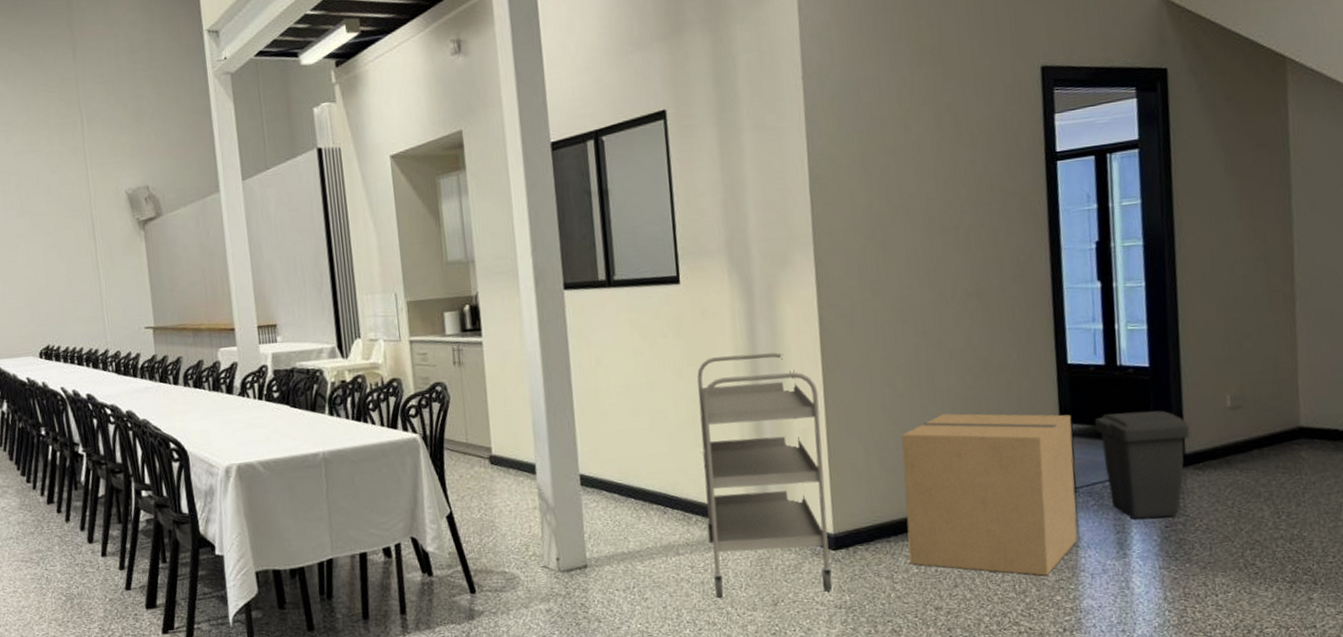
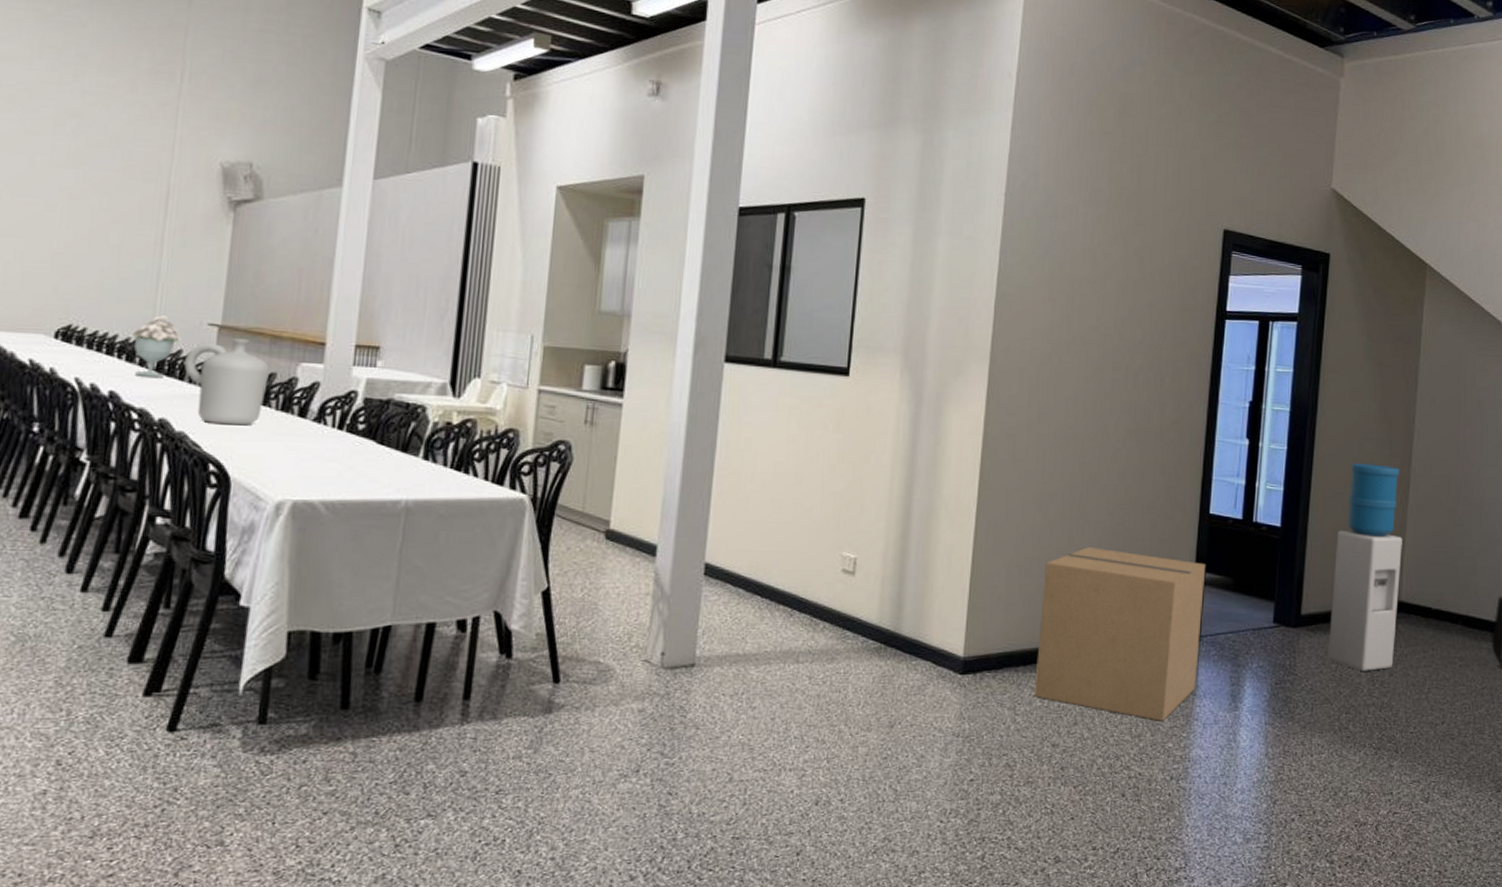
bouquet: none [93,326,128,380] -> present [132,315,181,379]
water jug: none [134,335,199,410] -> present [183,337,270,426]
utility cart: present [697,352,833,598] -> none [831,457,971,717]
trash can: present [1094,410,1190,519] -> none [1226,567,1309,675]
water cooler: none [1215,285,1300,505] -> present [1327,463,1402,671]

